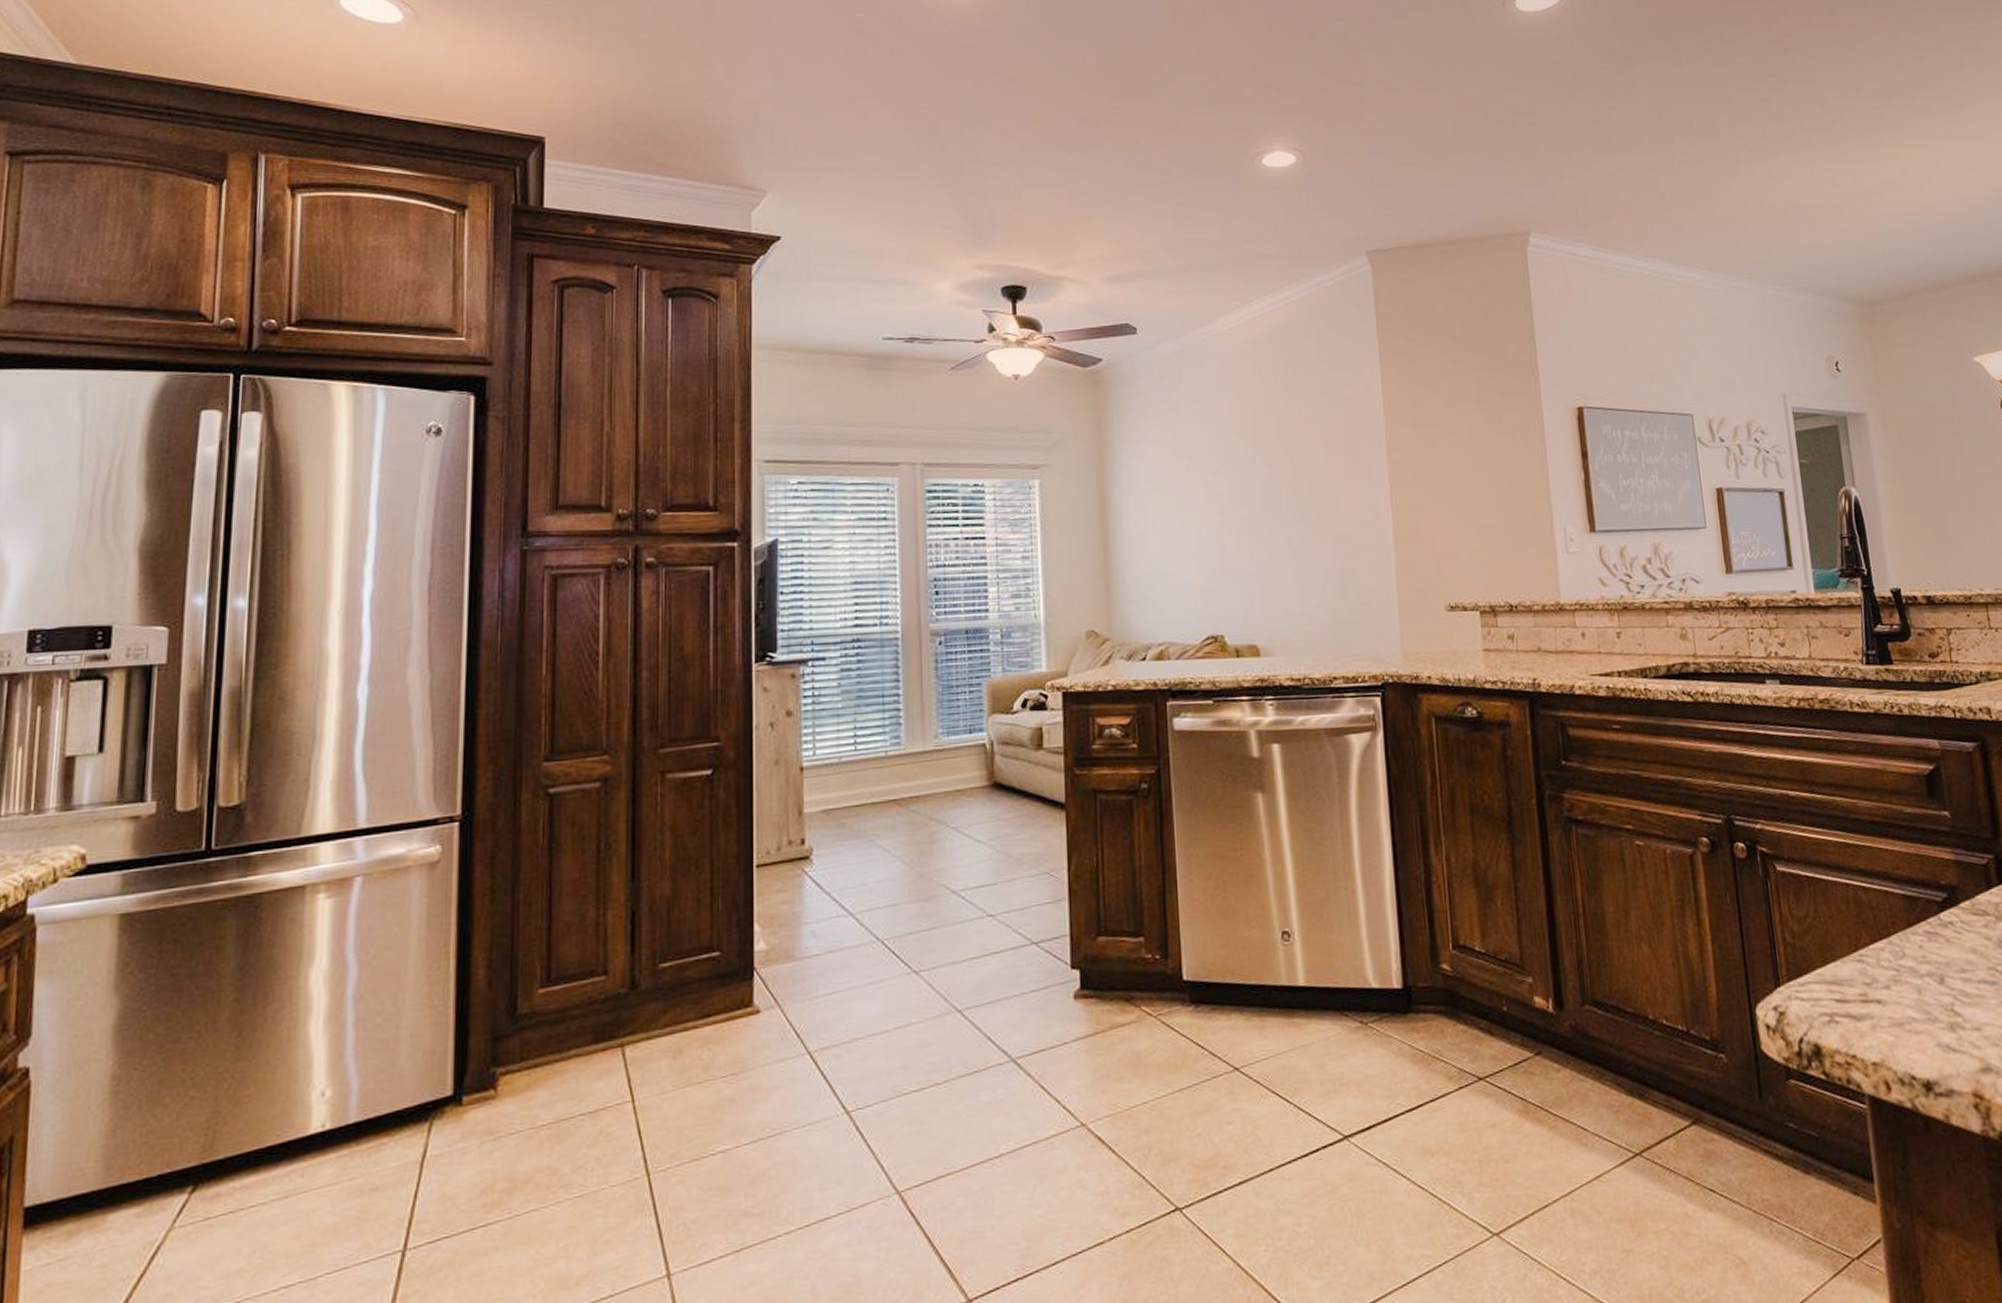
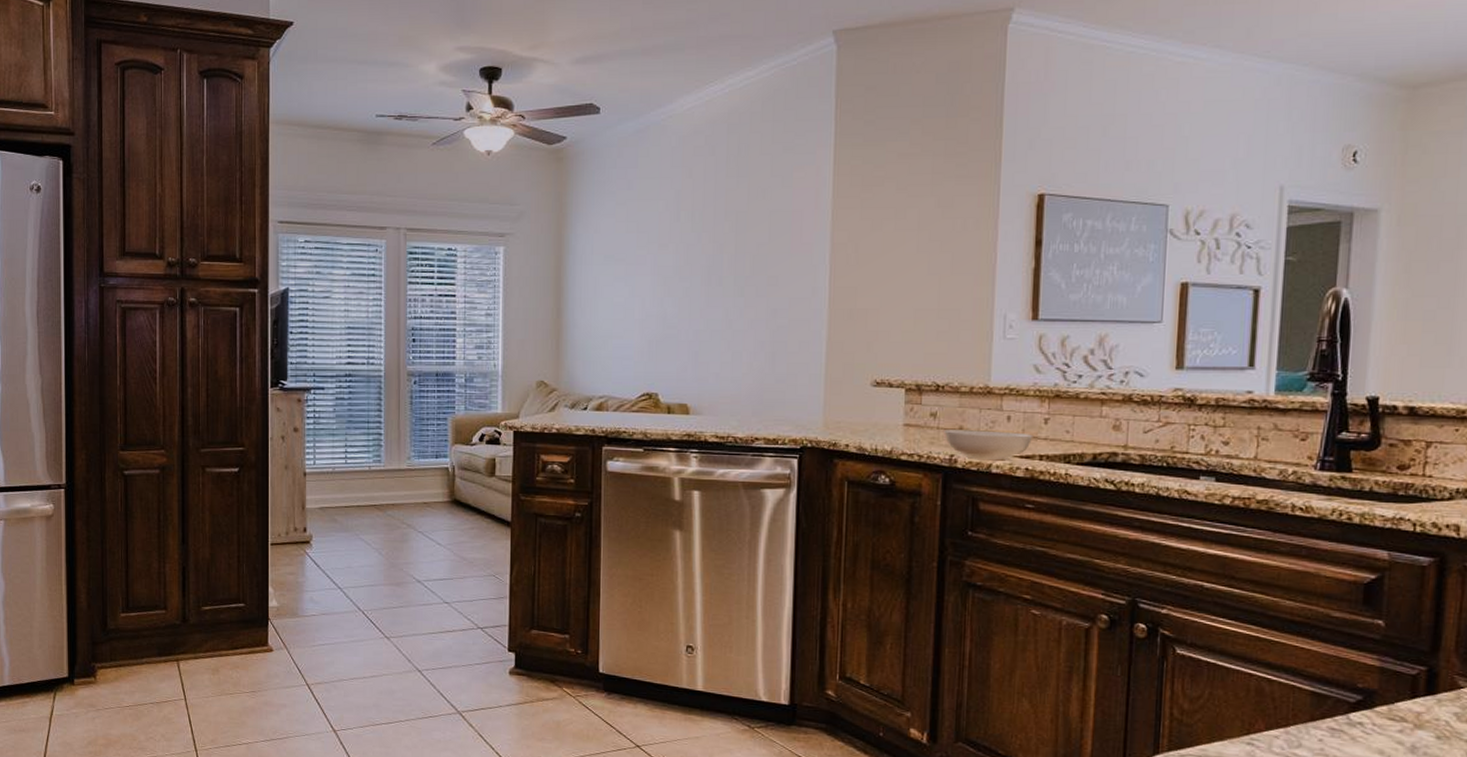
bowl: none [1523,649,1609,683] -> present [944,430,1033,461]

